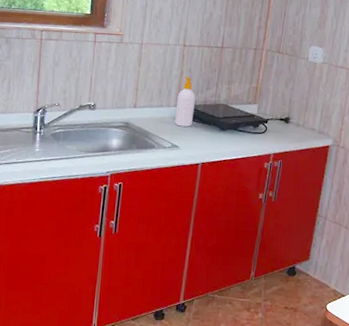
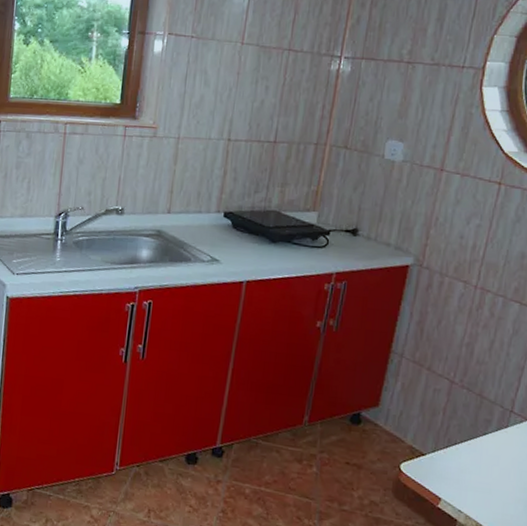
soap bottle: present [175,77,196,127] -> none [215,177,242,238]

